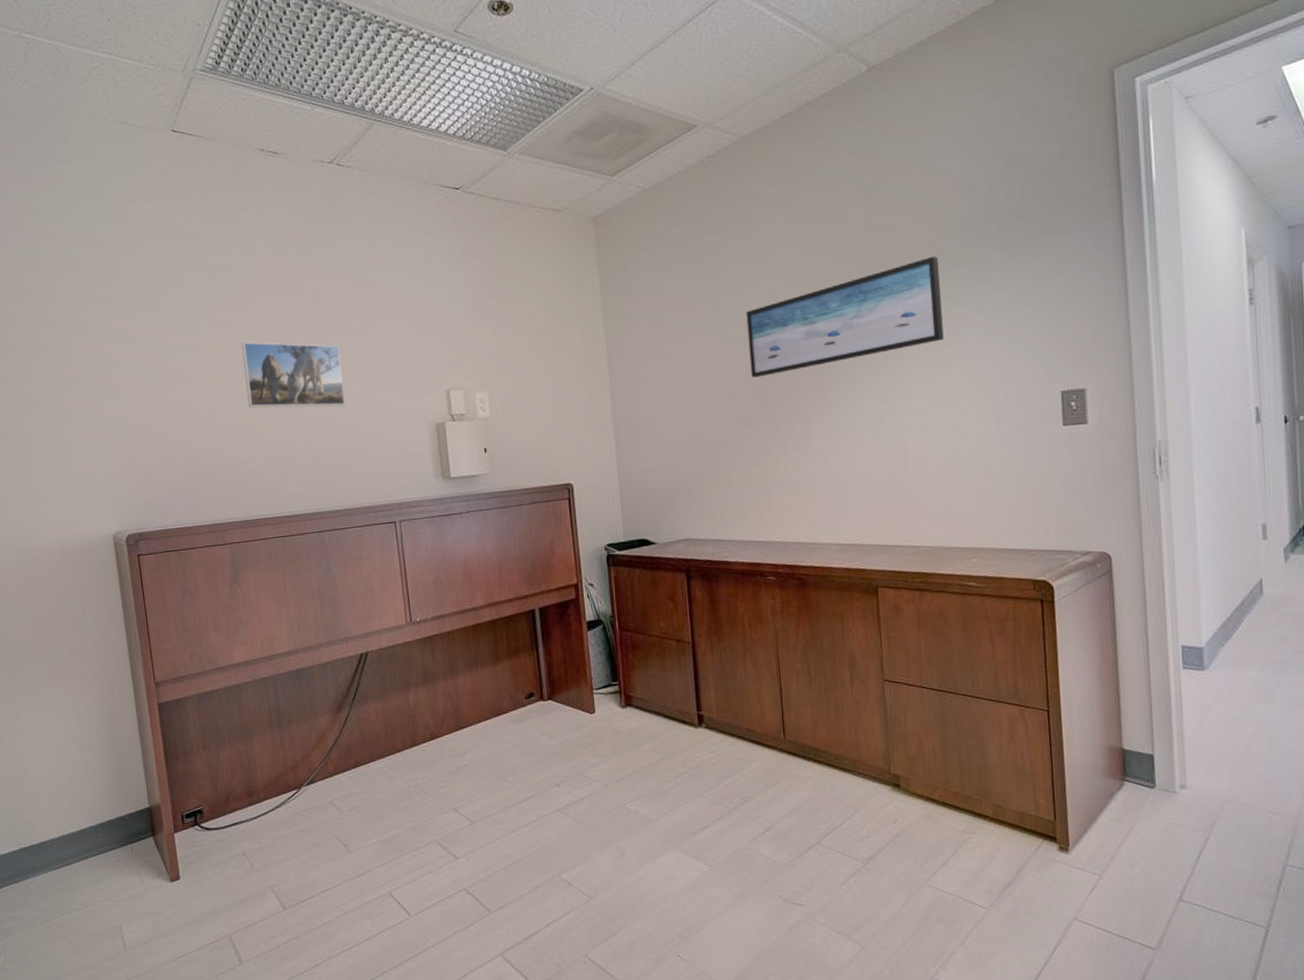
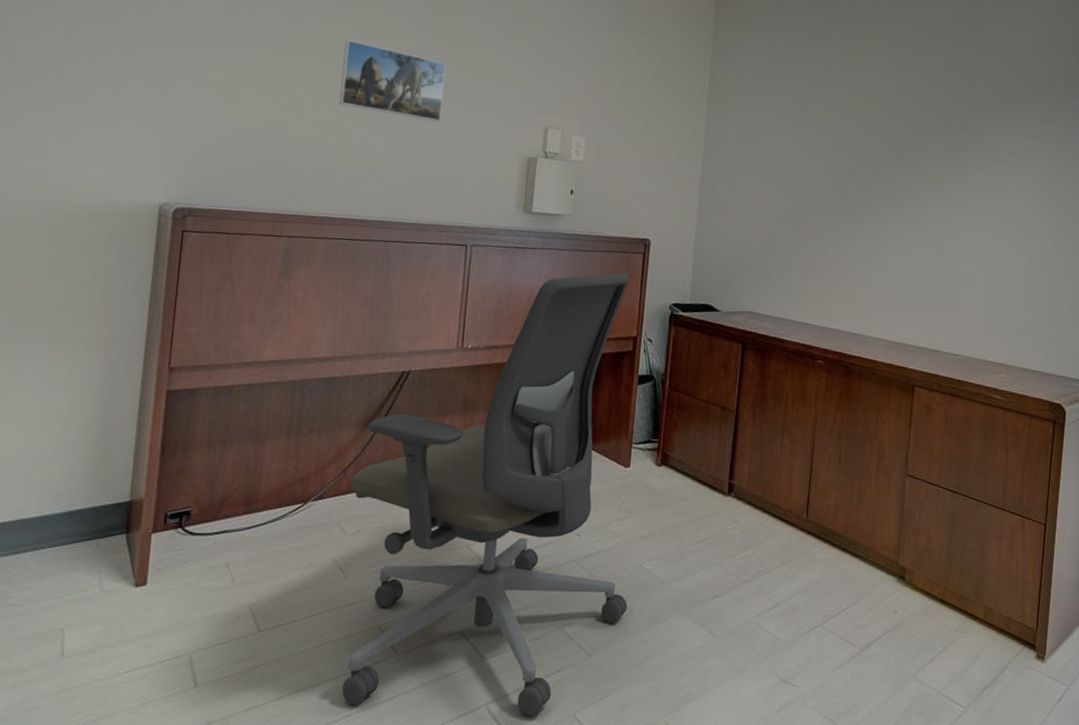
office chair: none [335,521,619,966] -> present [341,273,630,717]
wall art: present [746,256,944,378] -> none [834,98,1012,174]

